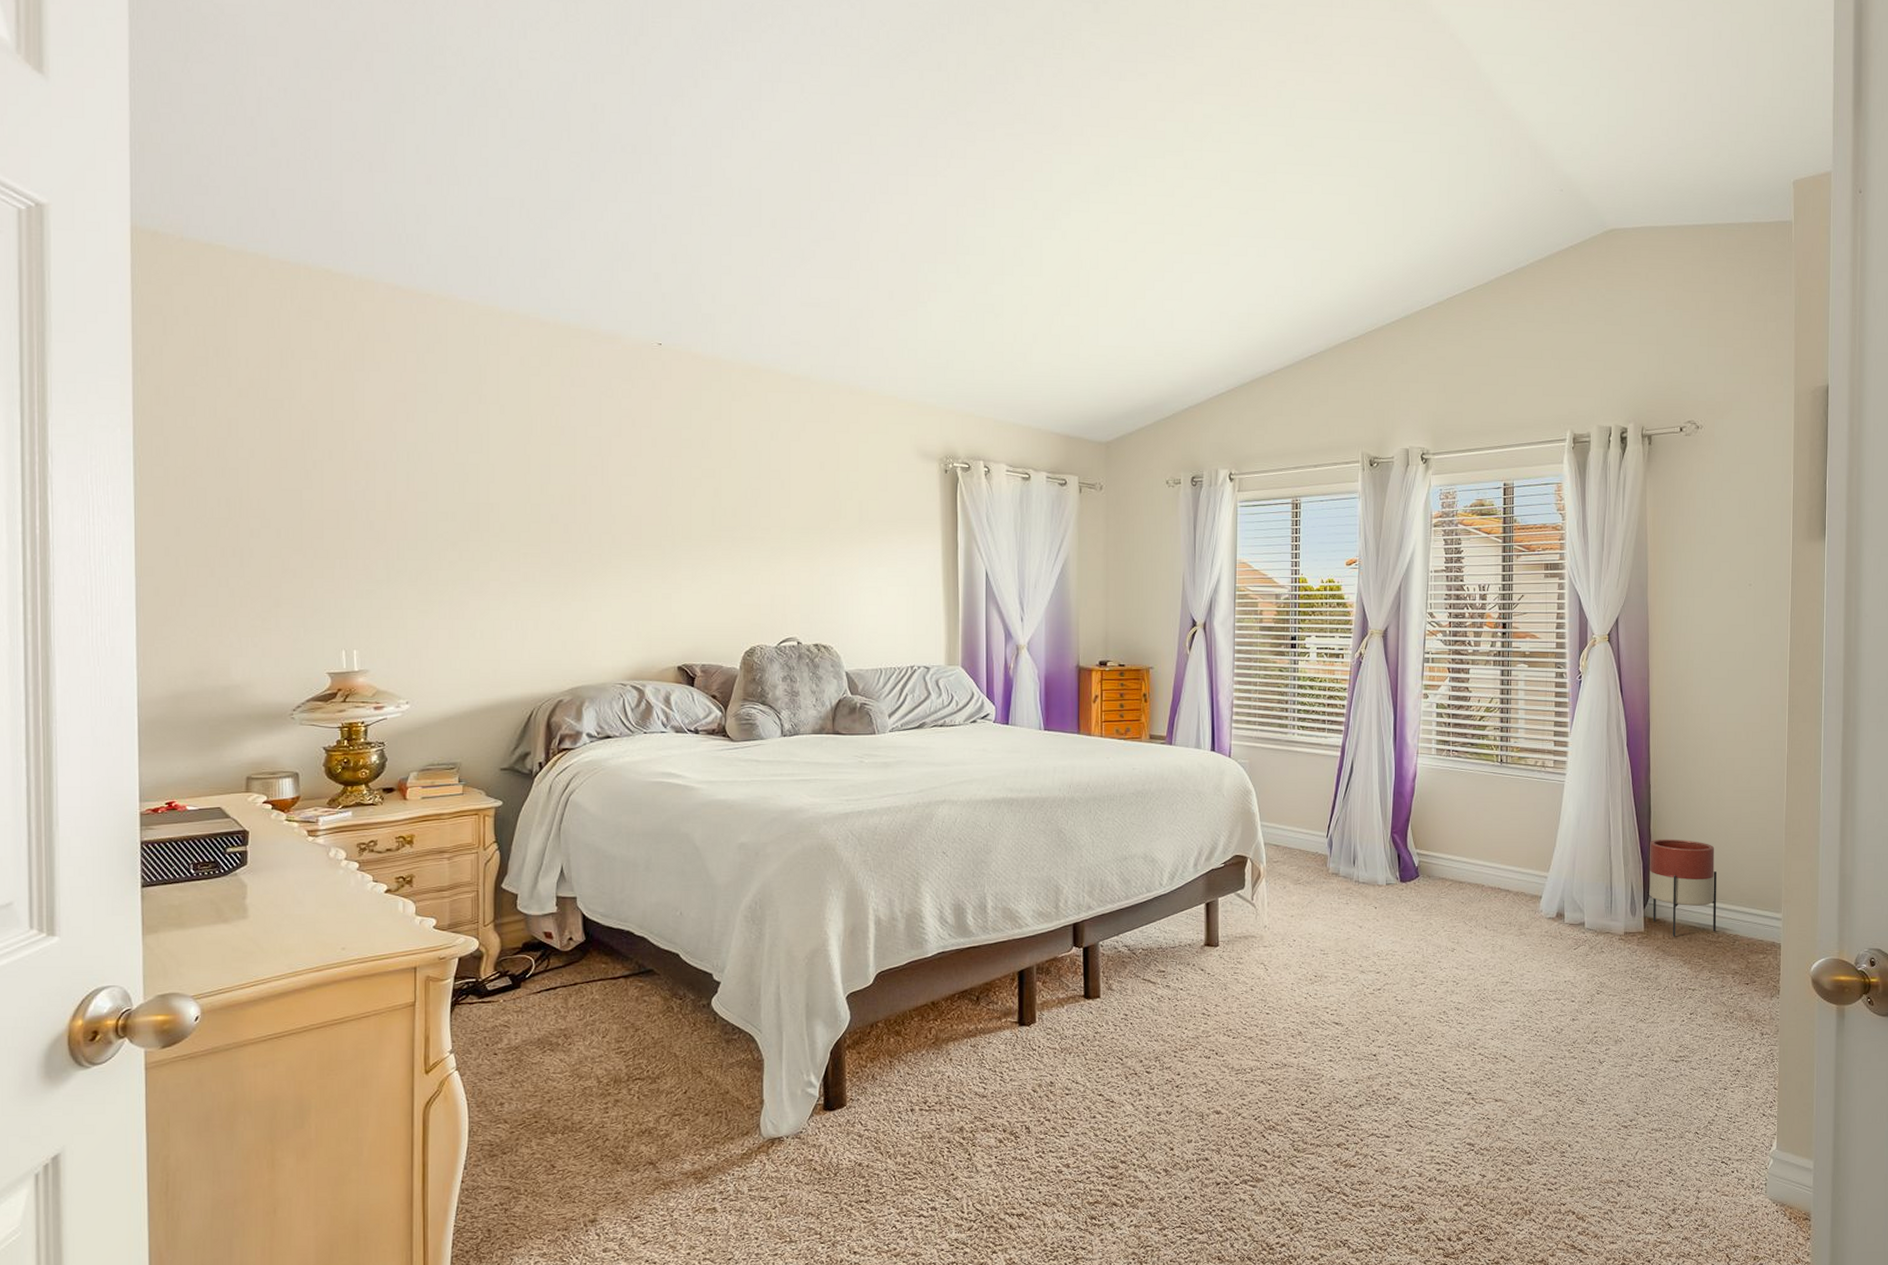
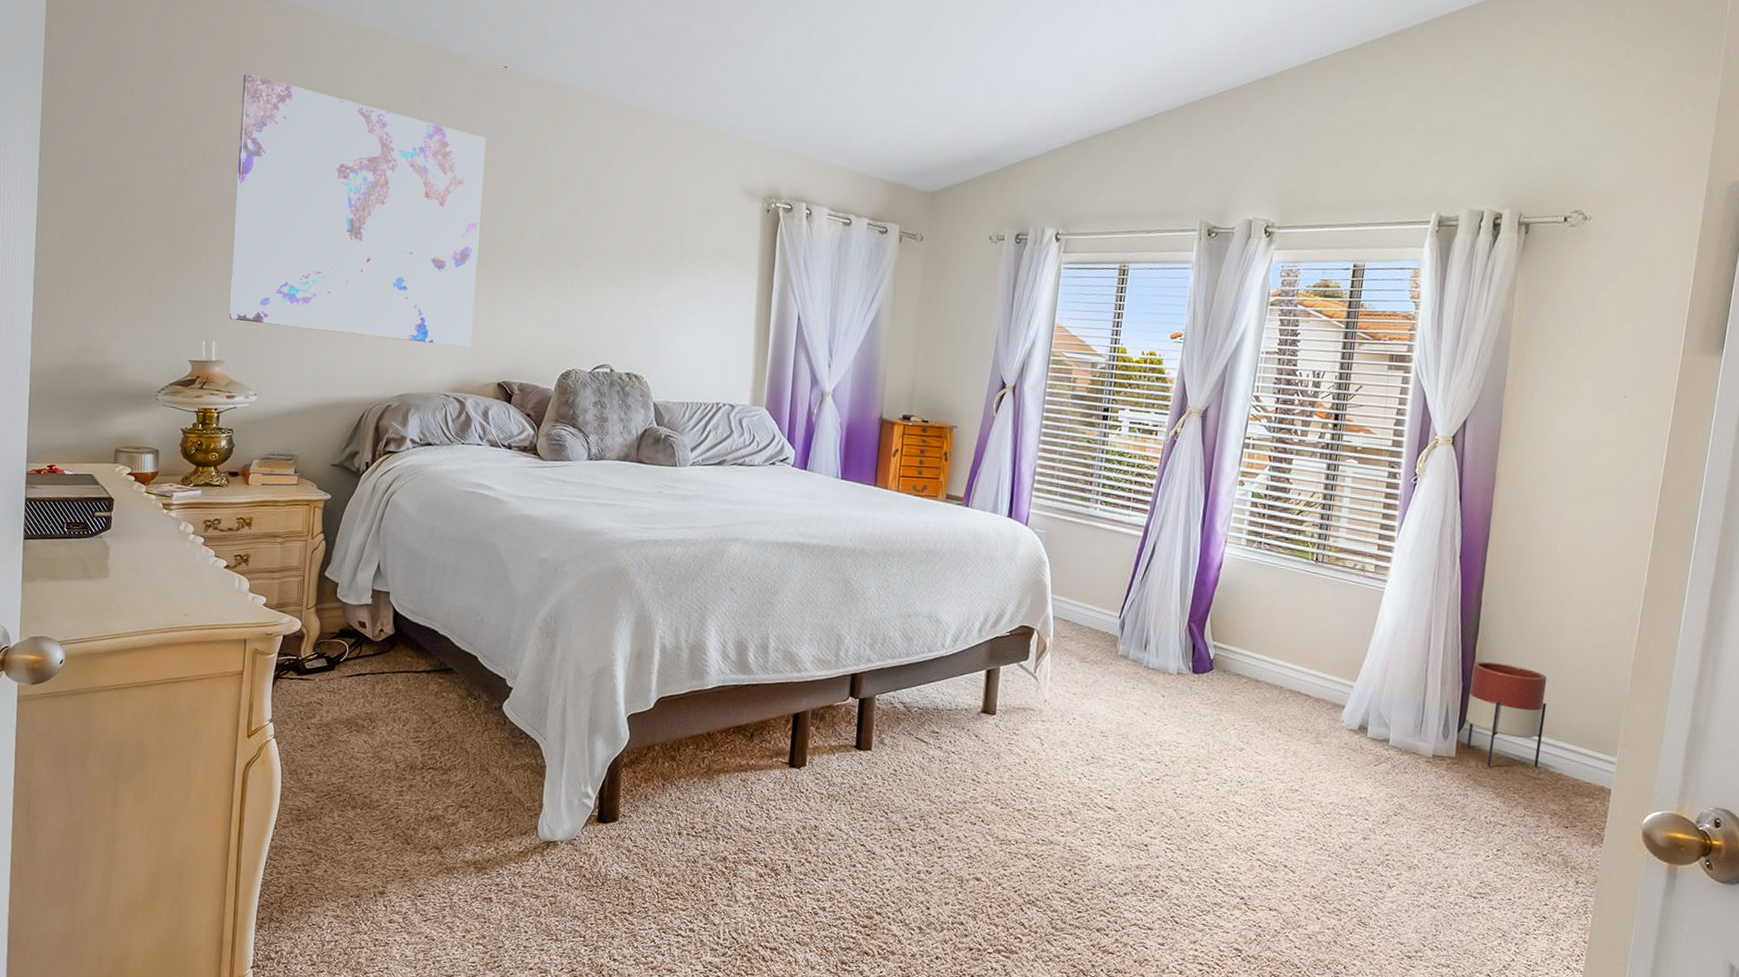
wall art: none [368,365,645,633] -> present [229,73,486,348]

